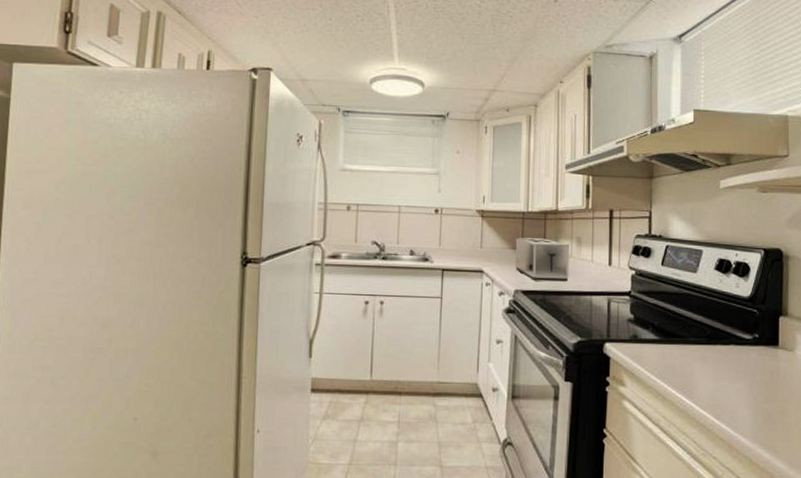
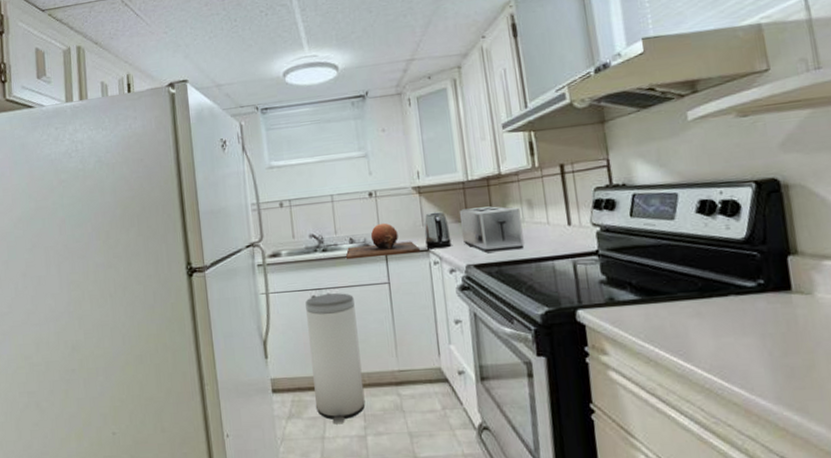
pedal bin: none [353,301,406,429] -> present [305,293,365,425]
chopping board: none [403,239,475,273] -> present [345,222,420,260]
kettle: none [481,236,505,272] -> present [424,211,452,250]

